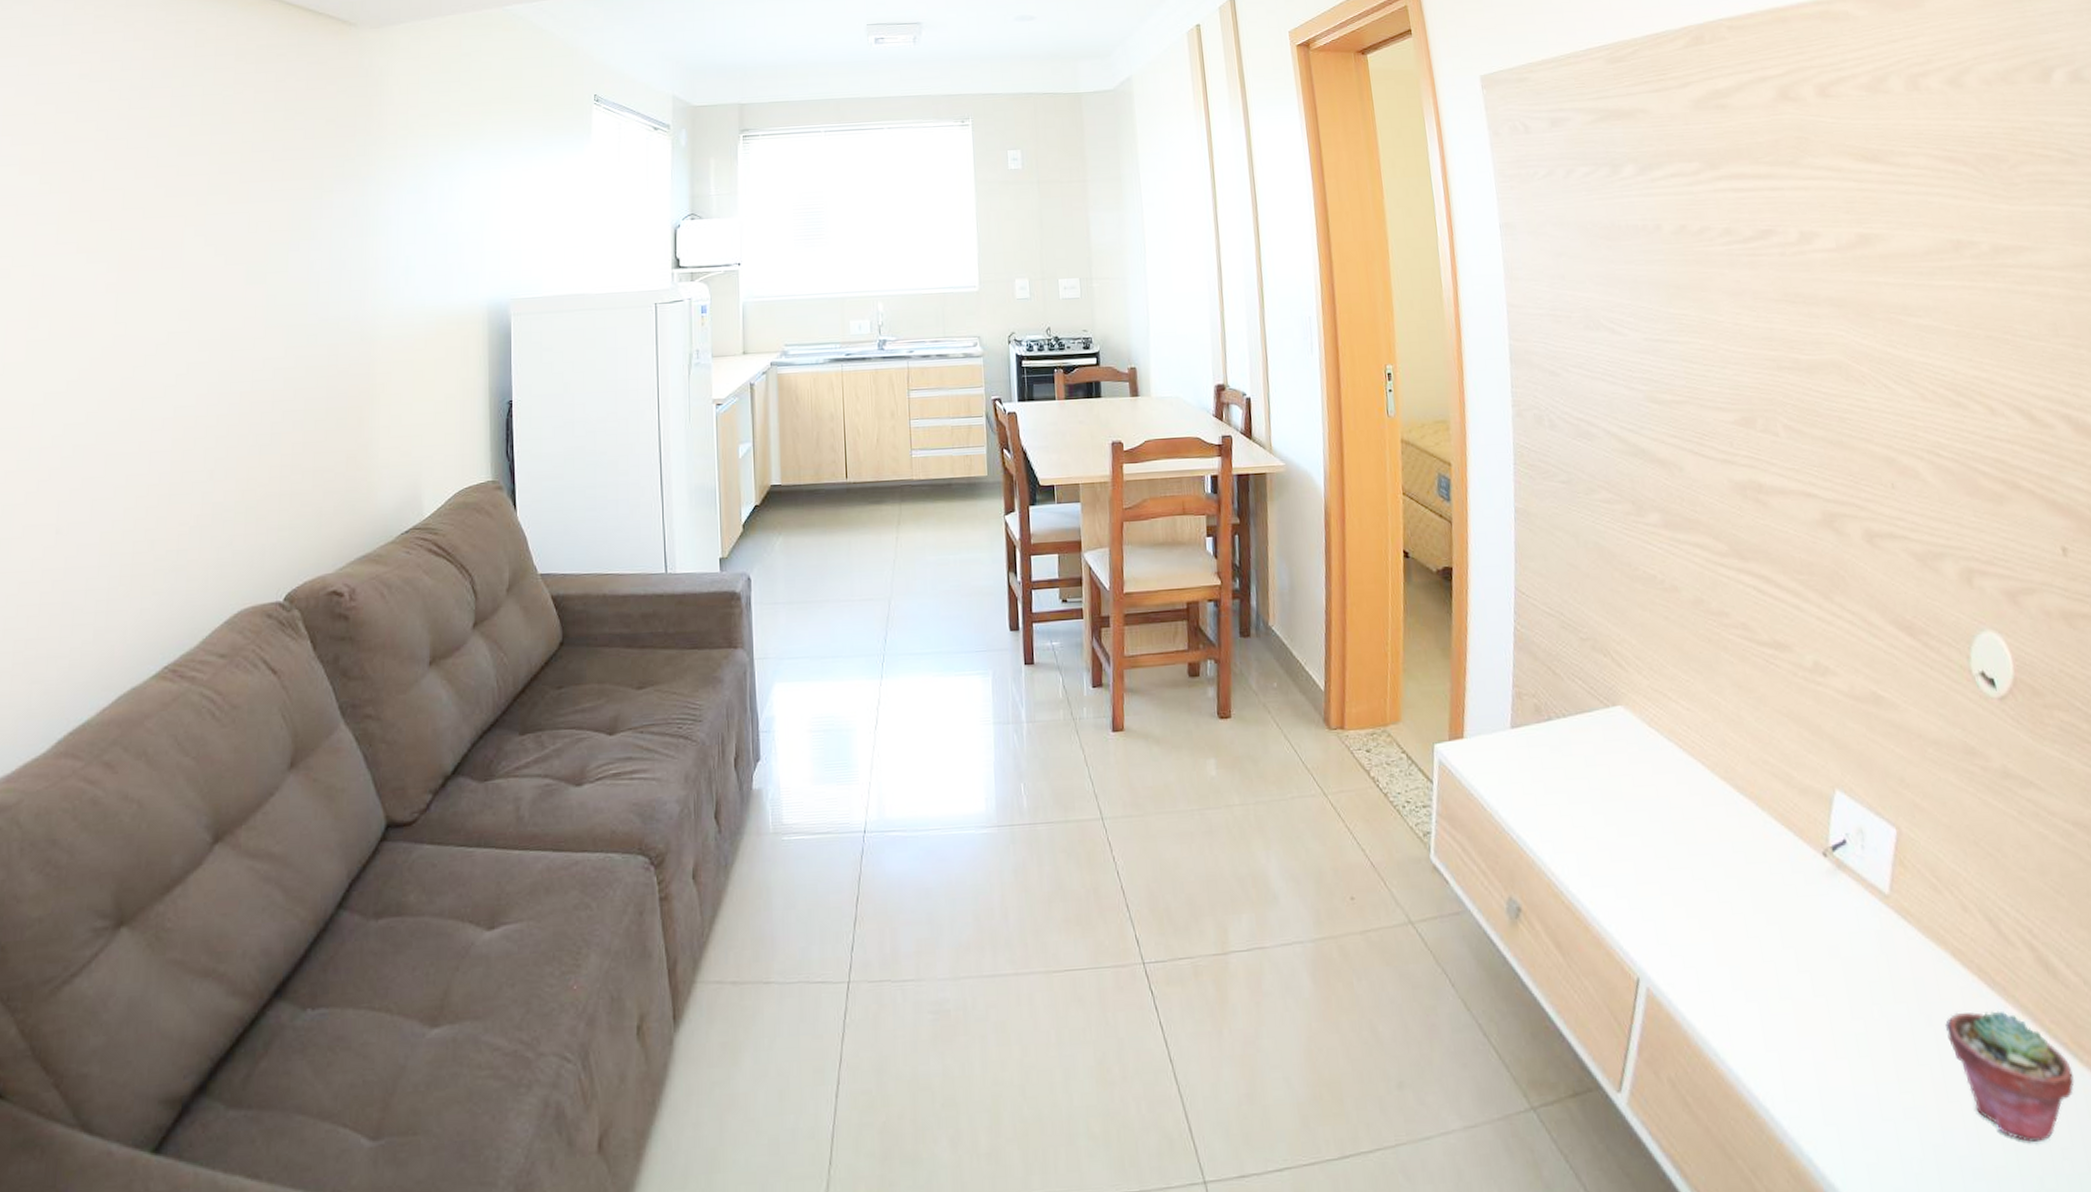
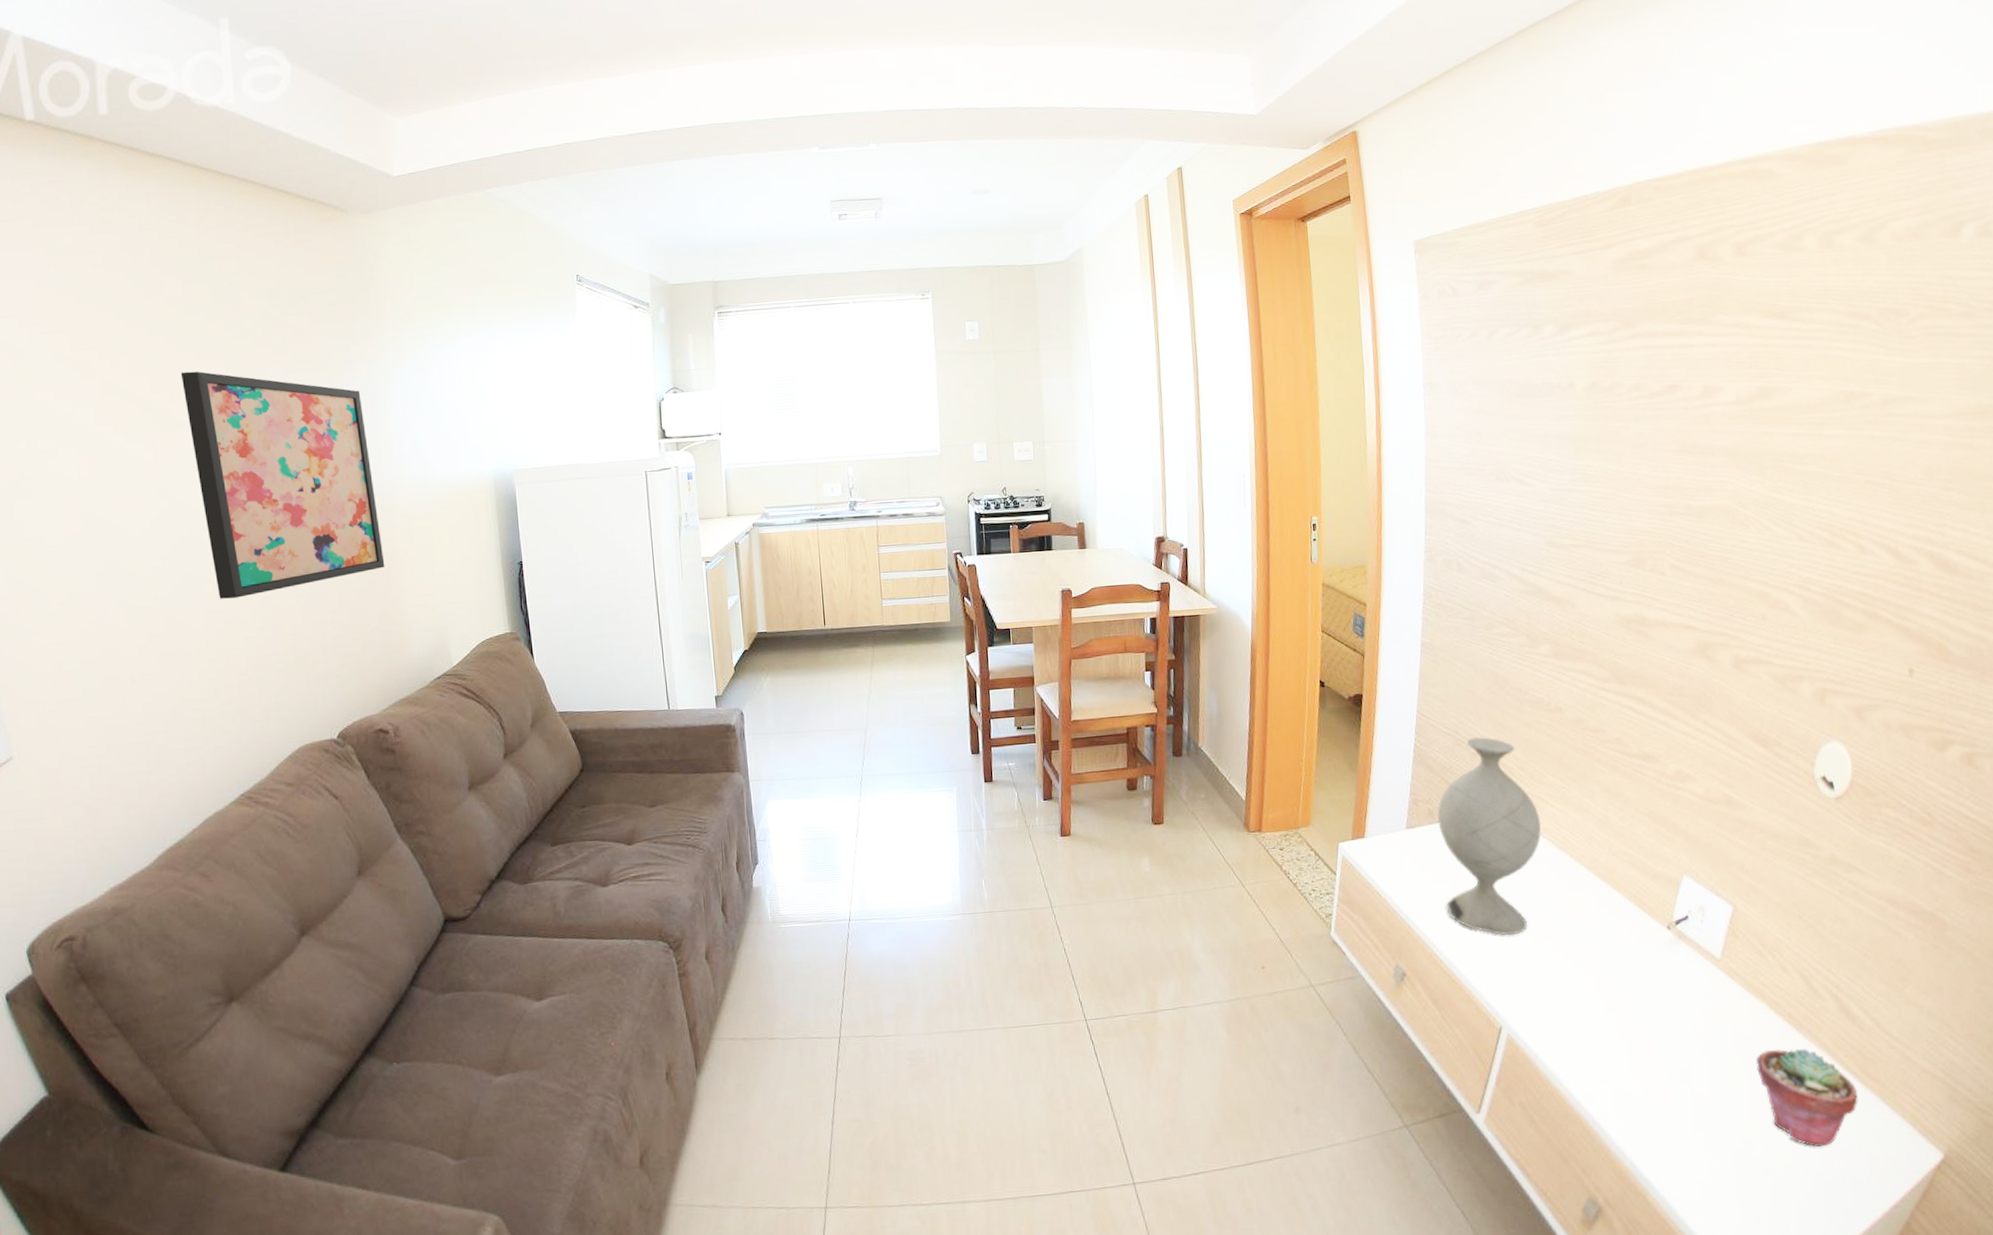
wall art: none [157,187,359,438] -> present [180,371,385,599]
decorative vase: none [1545,618,1667,863] -> present [1437,736,1541,936]

